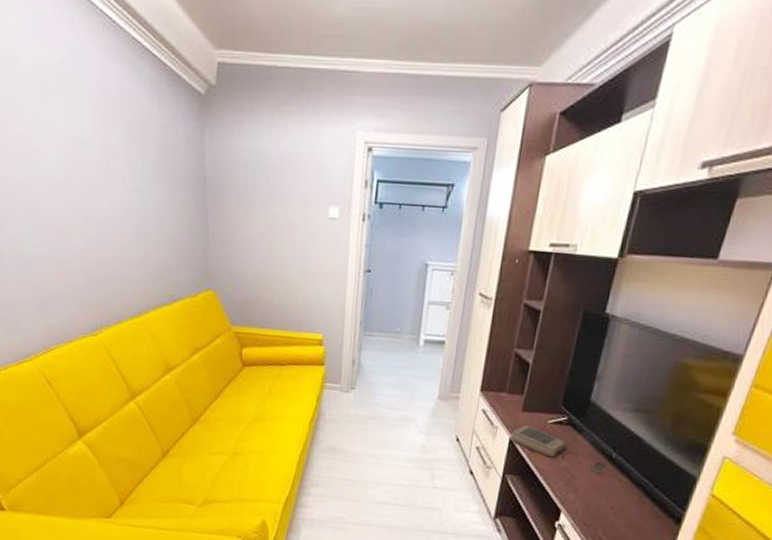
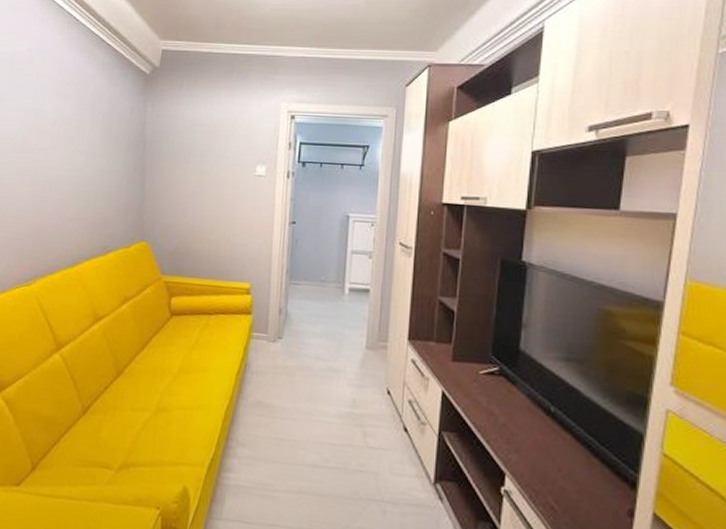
game console: present [509,424,607,475] -> none [442,375,546,431]

